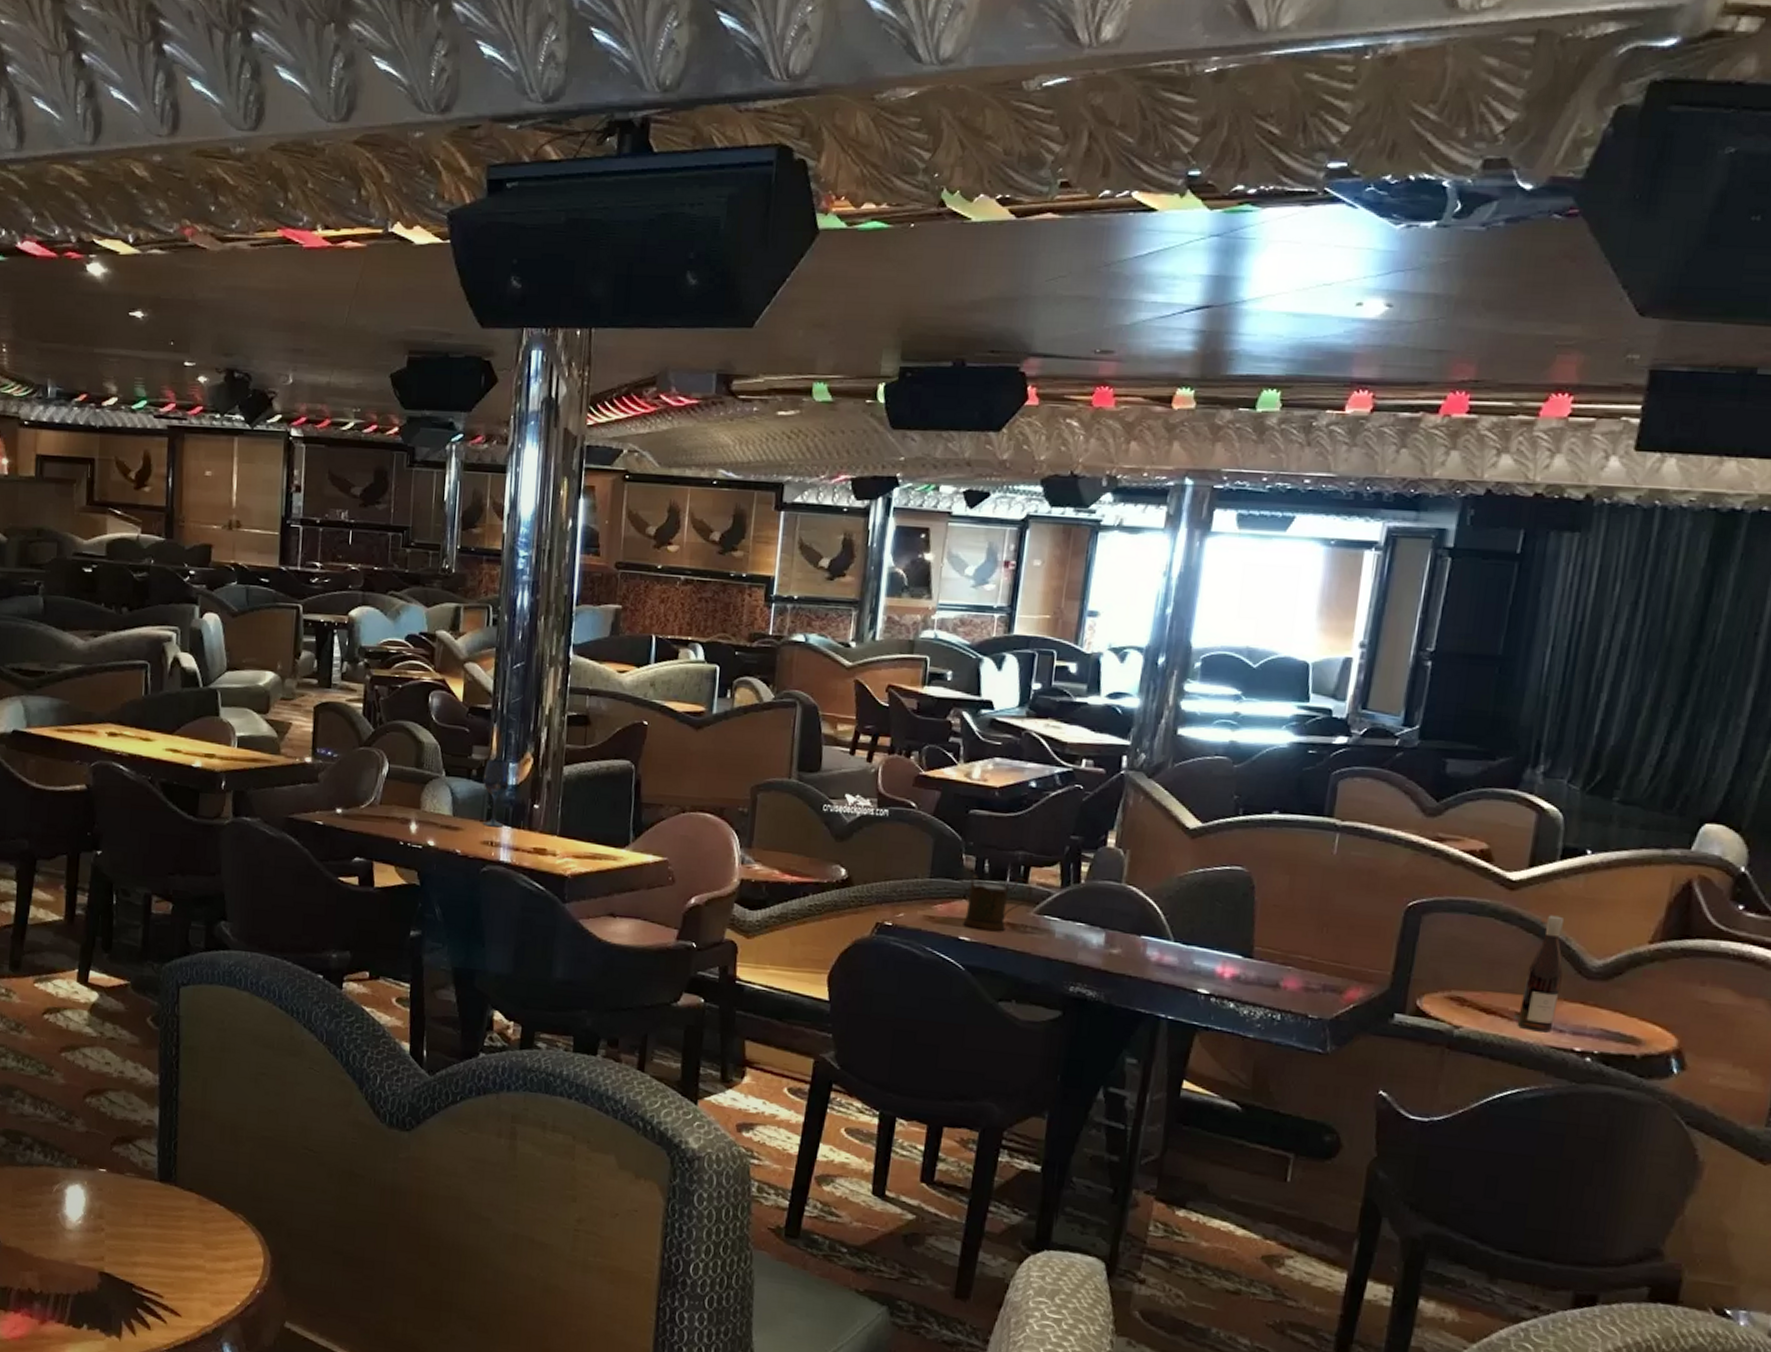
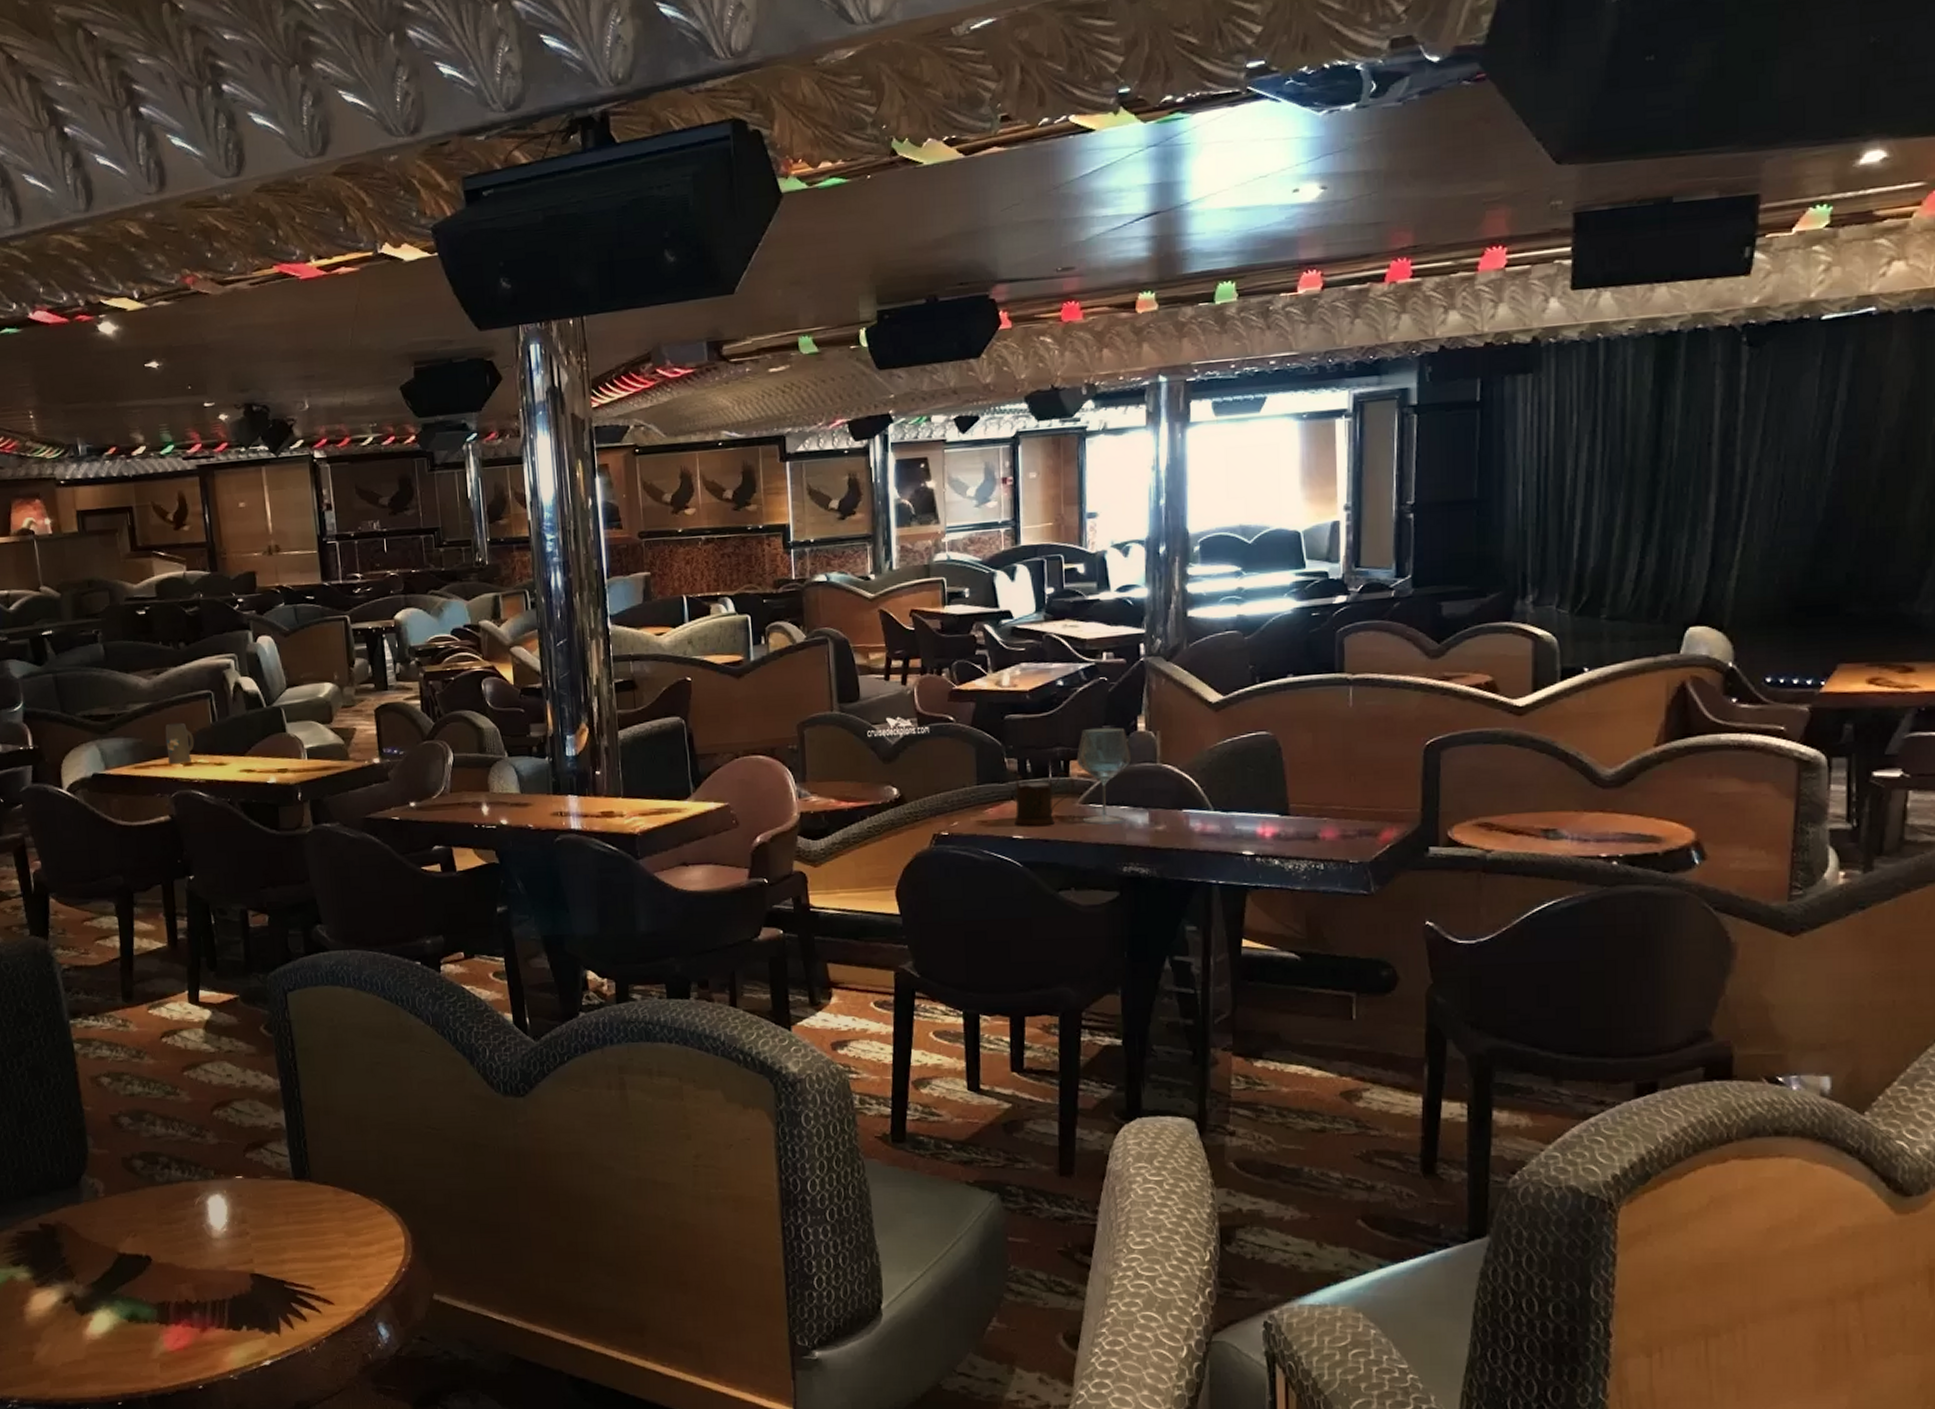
beer mug: none [92,689,123,734] -> present [165,722,195,765]
wineglass: present [482,760,510,828] -> none [543,734,571,798]
wine glass: none [1035,836,1096,941] -> present [1076,727,1132,825]
bottle: present [1517,915,1565,1033] -> none [1544,733,1579,845]

